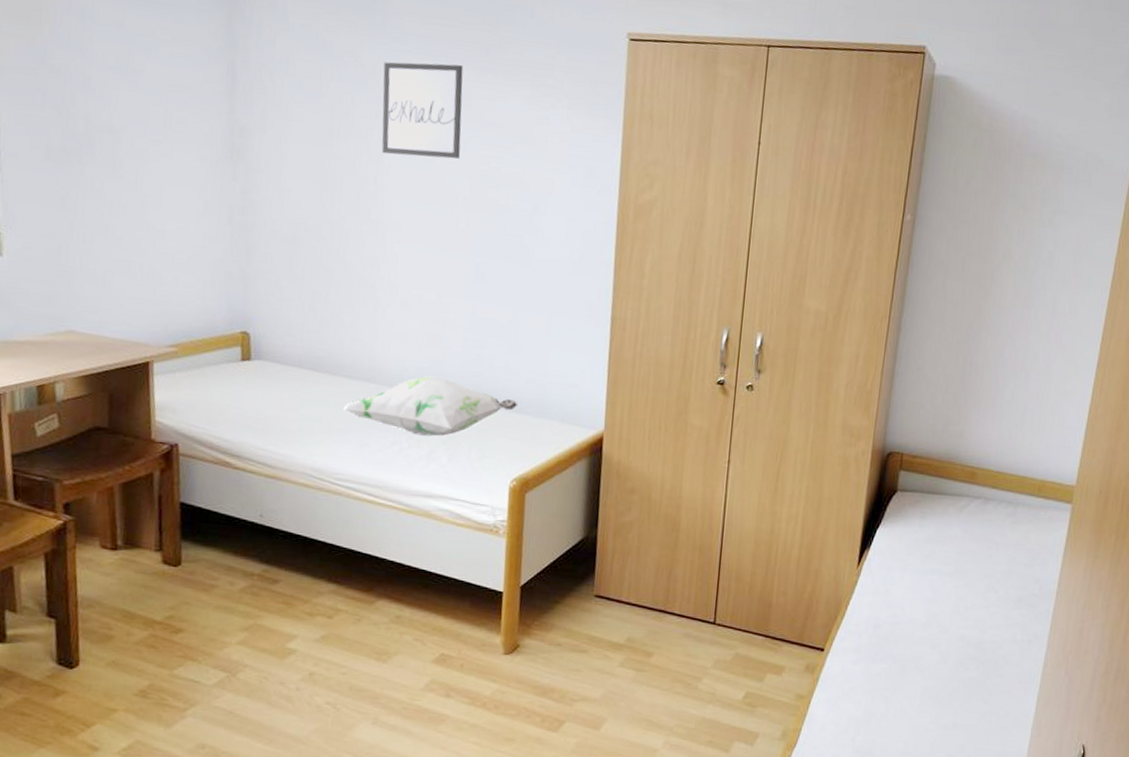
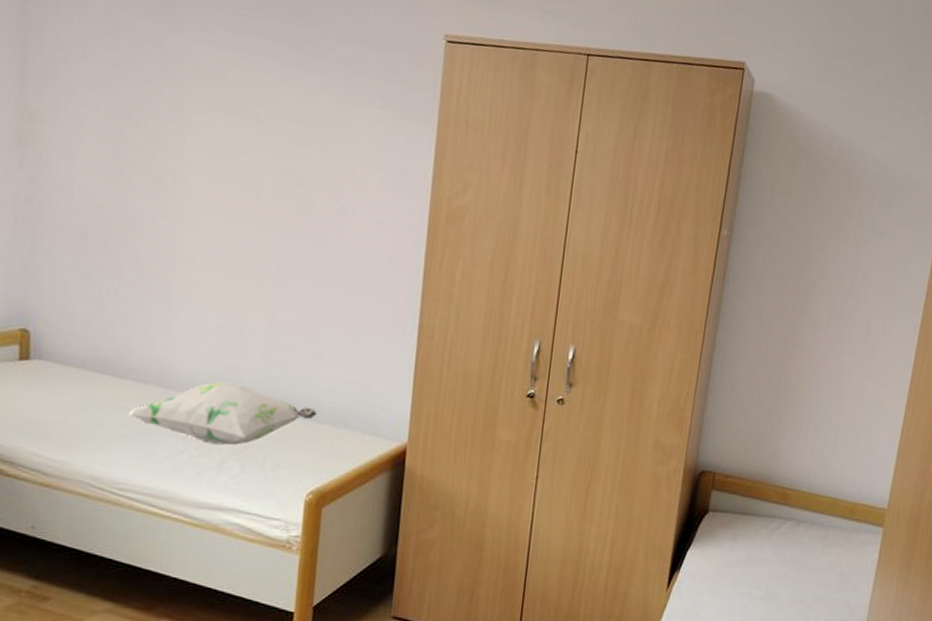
wall art: present [381,62,464,159] -> none [182,52,273,156]

